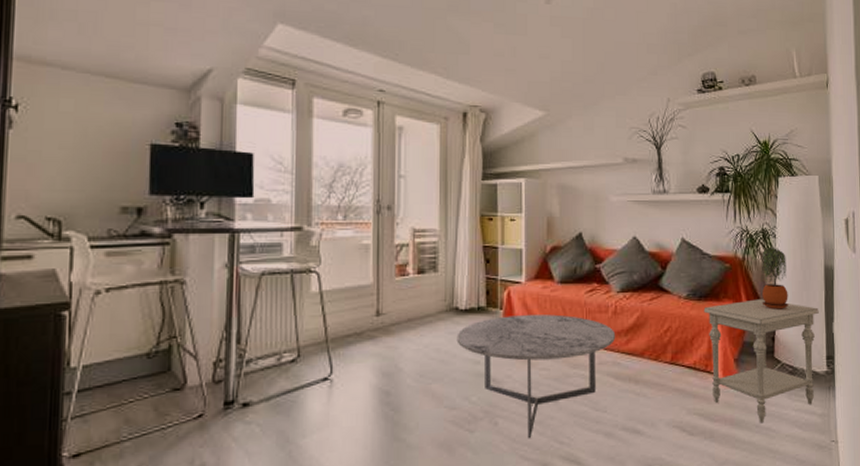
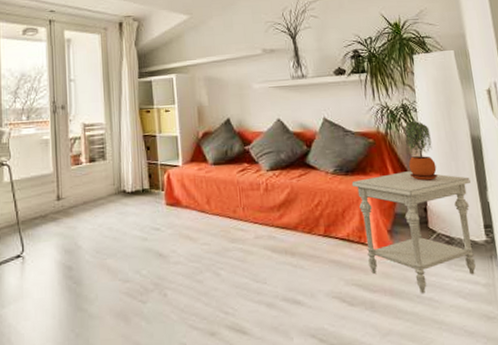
coffee table: present [456,314,616,439] -> none [125,193,269,310]

